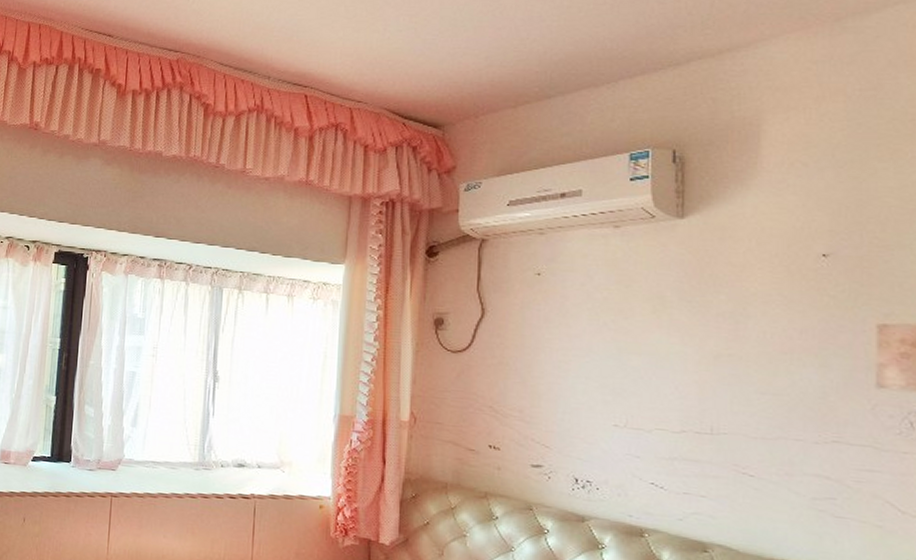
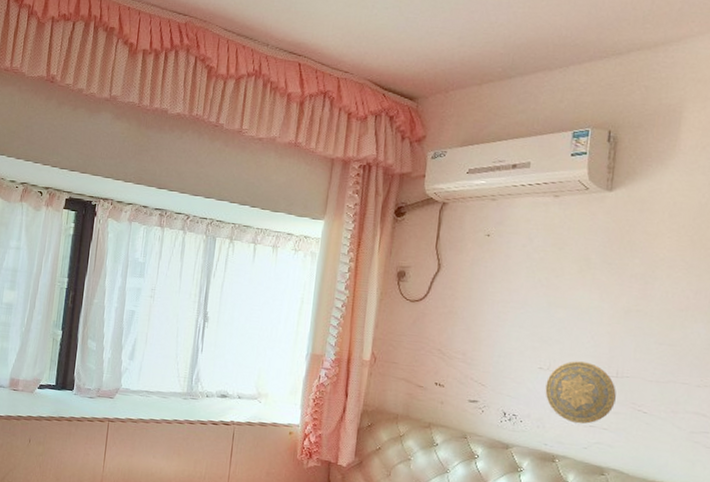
decorative plate: none [624,416,713,491] -> present [545,361,616,424]

